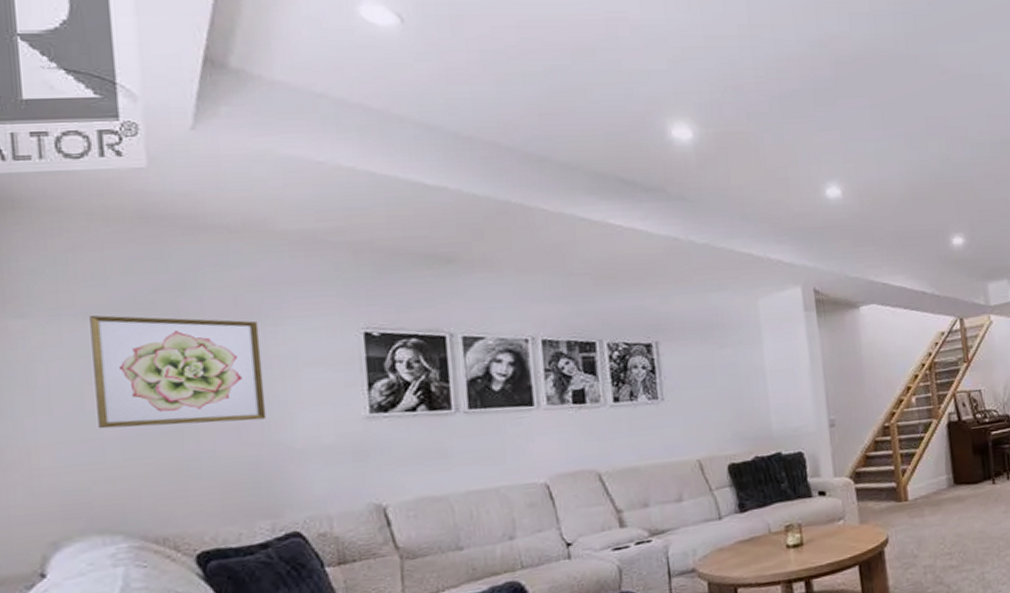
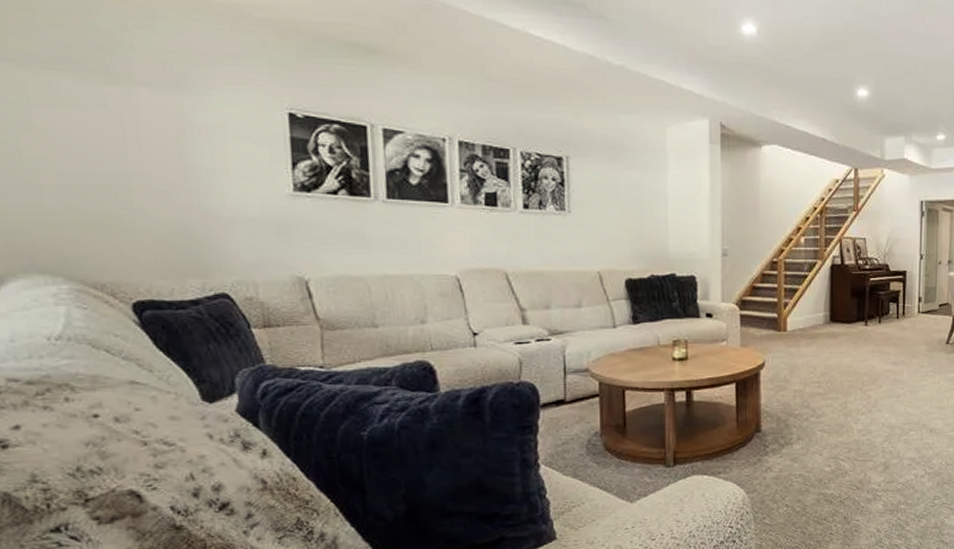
wall art: present [90,315,267,429] -> none [21,64,196,185]

